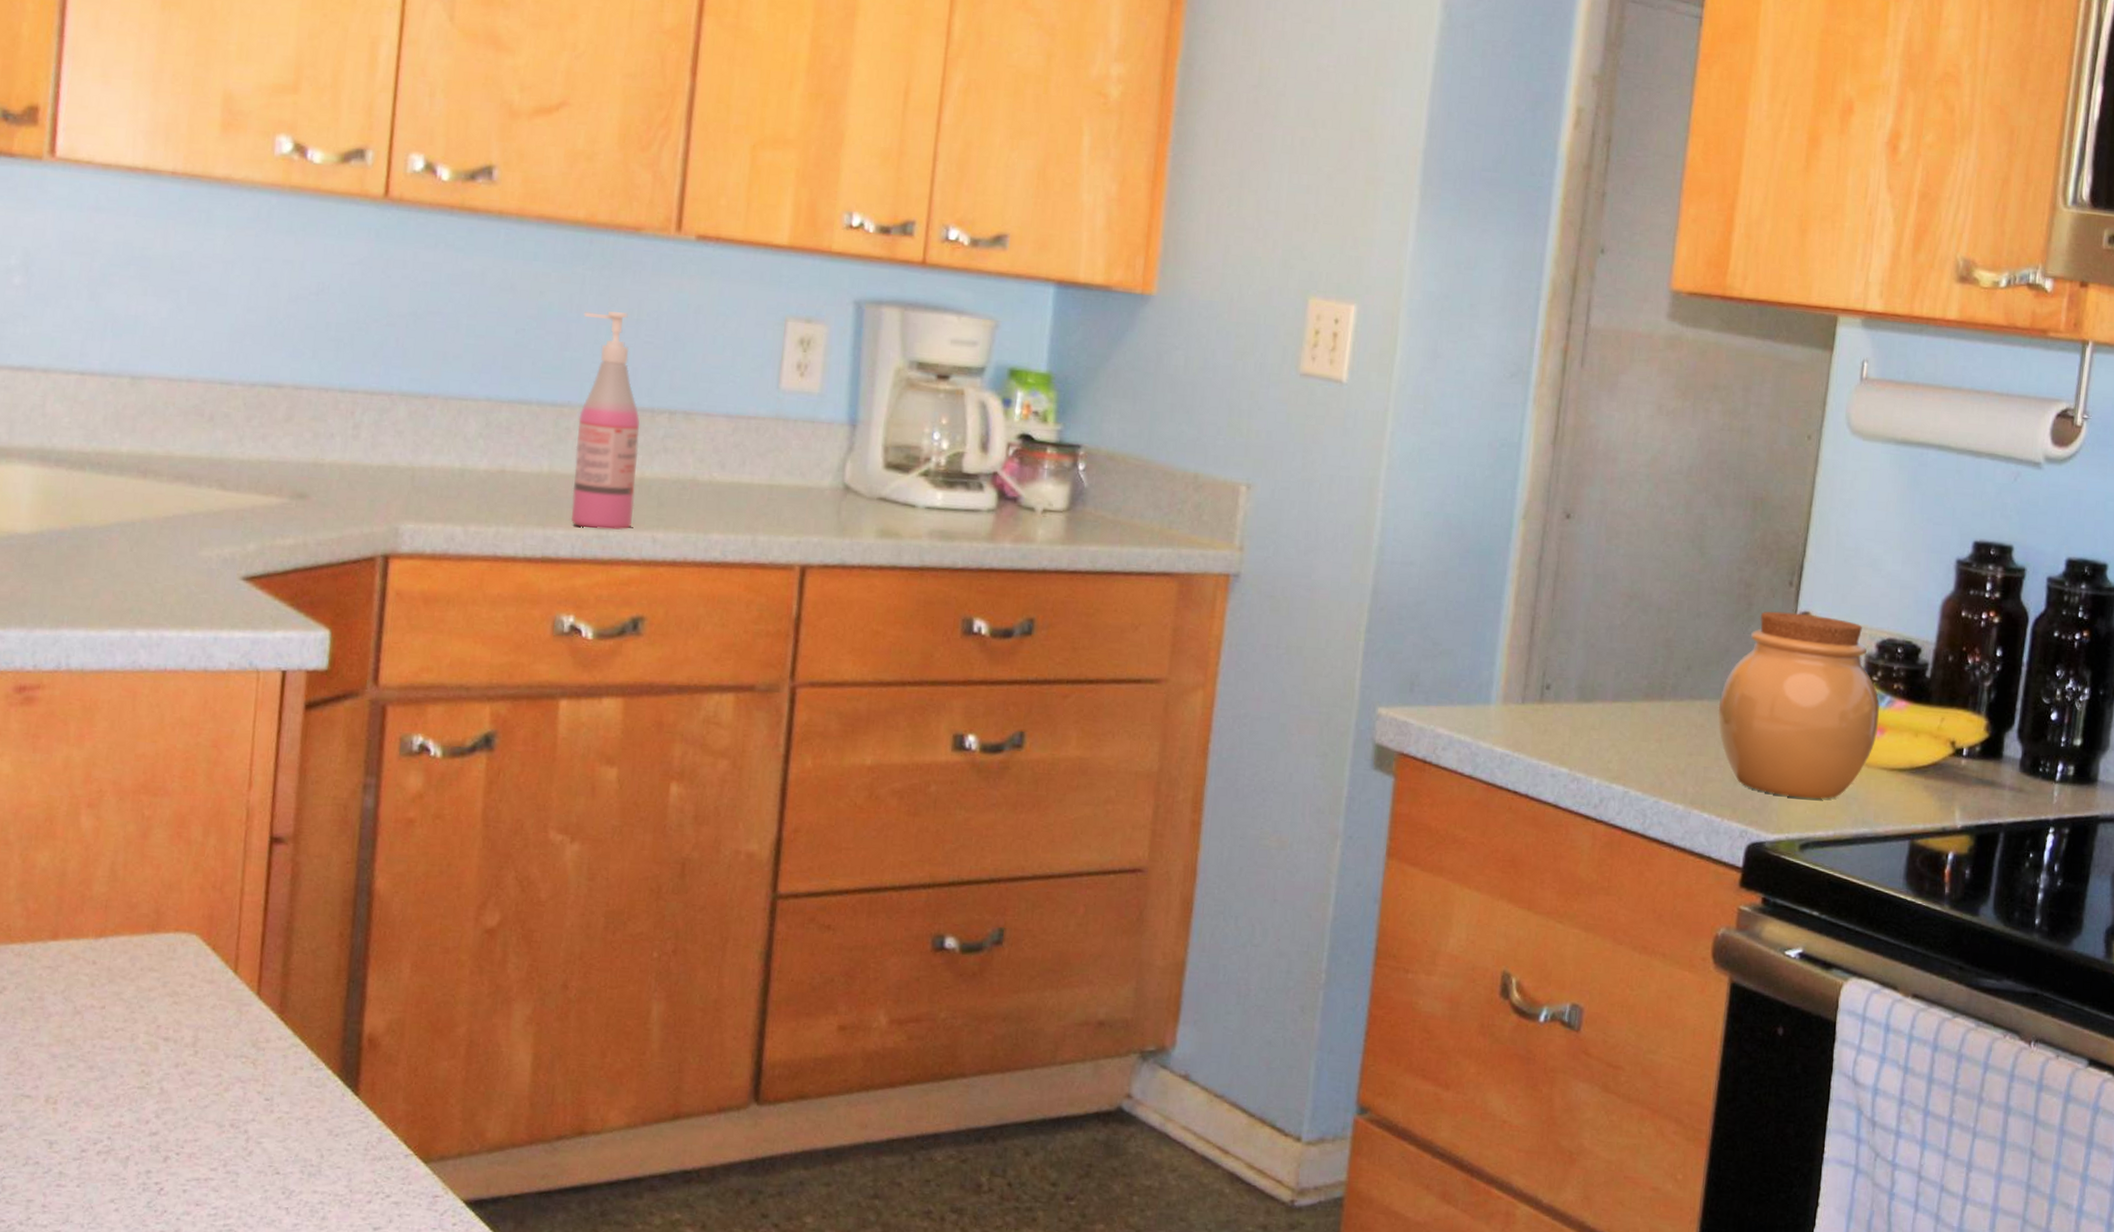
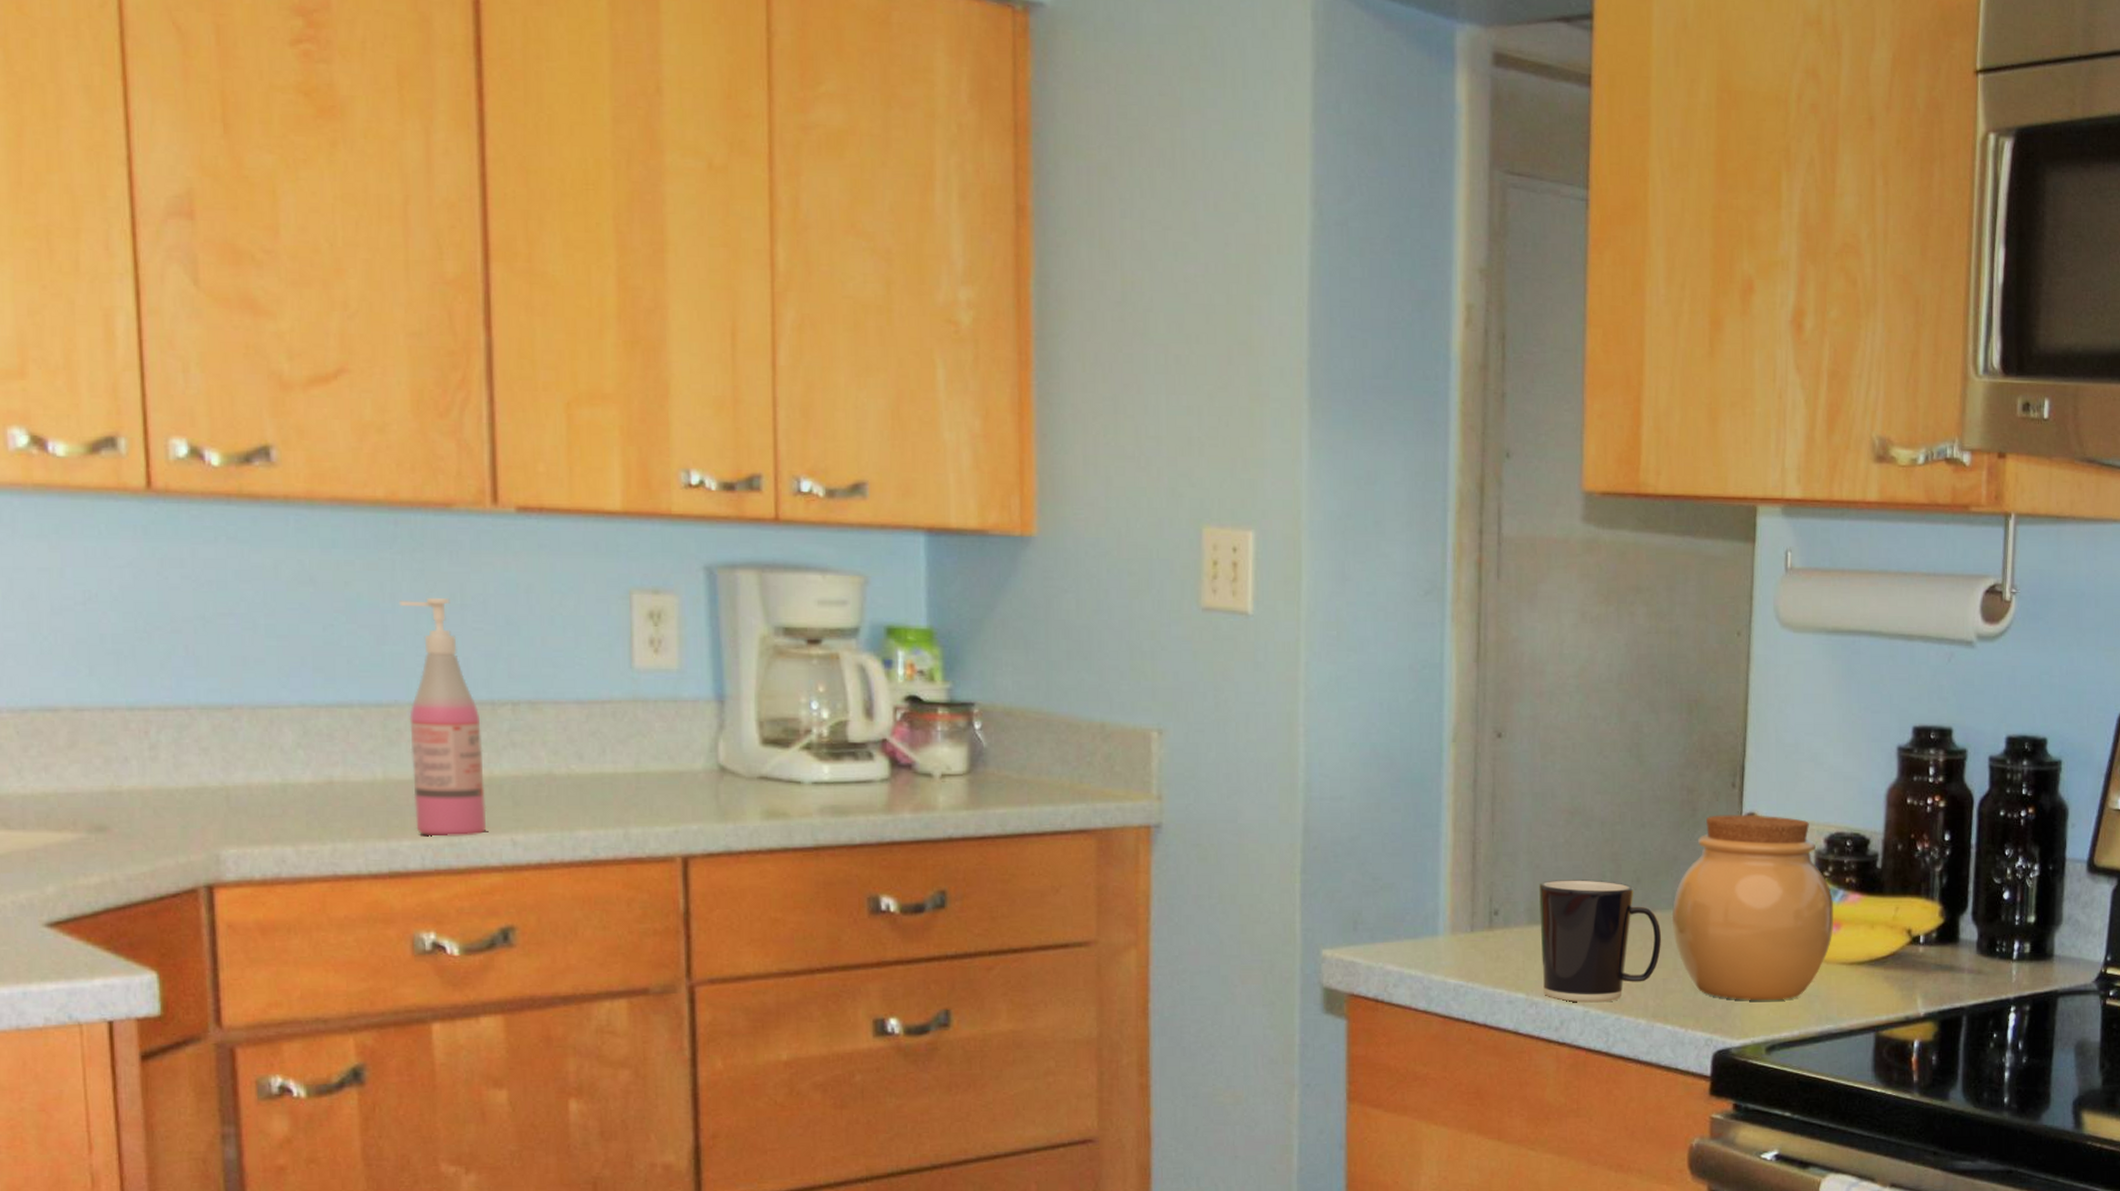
mug: none [1586,660,1707,785] -> present [1539,880,1662,1003]

